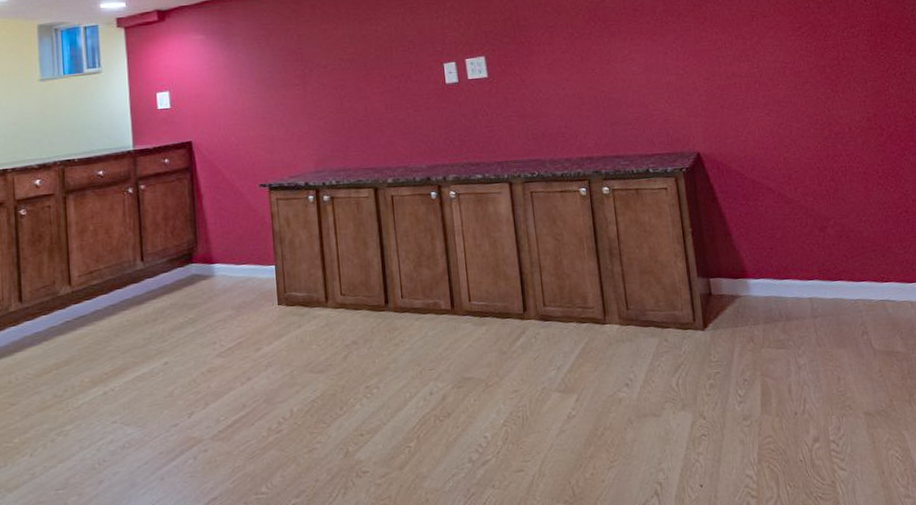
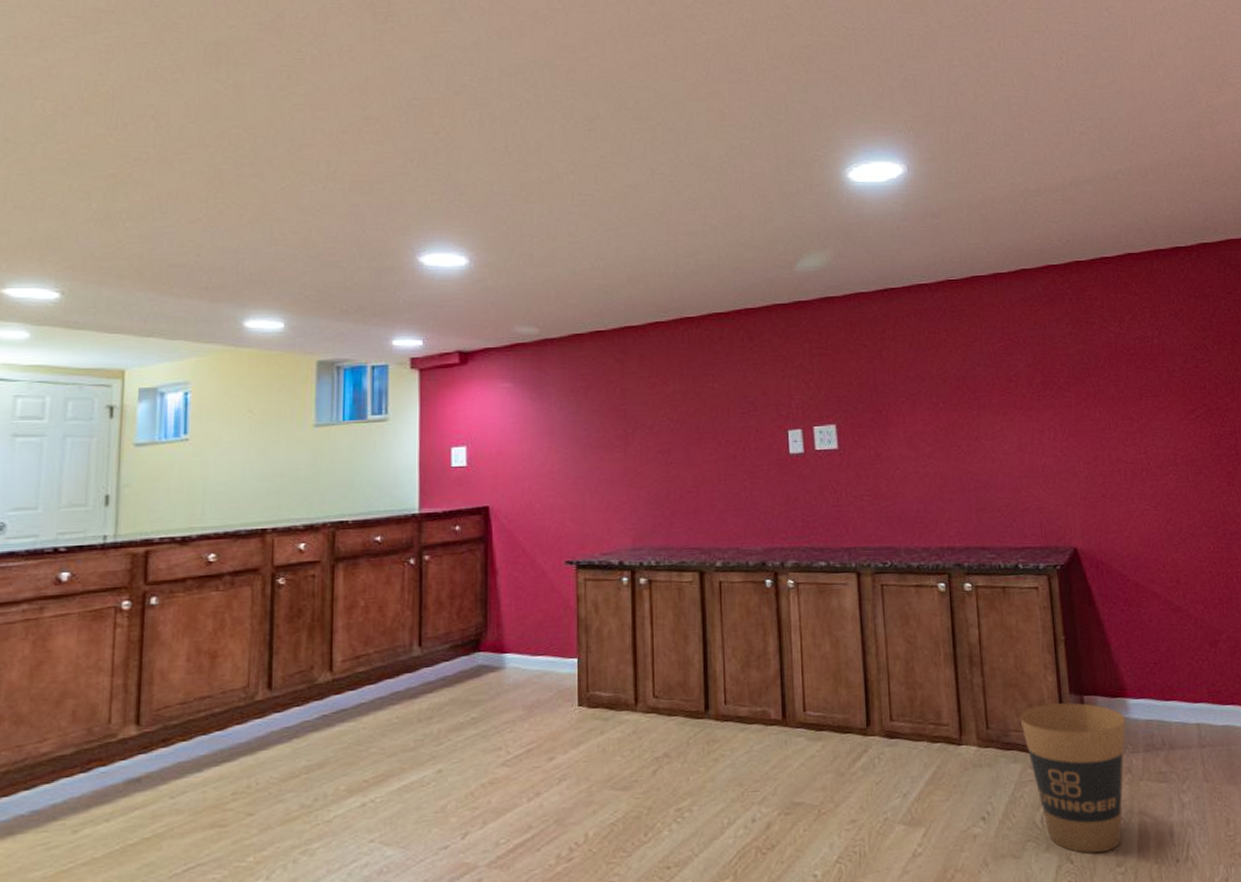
trash can: none [655,284,747,410] -> present [1019,702,1126,853]

